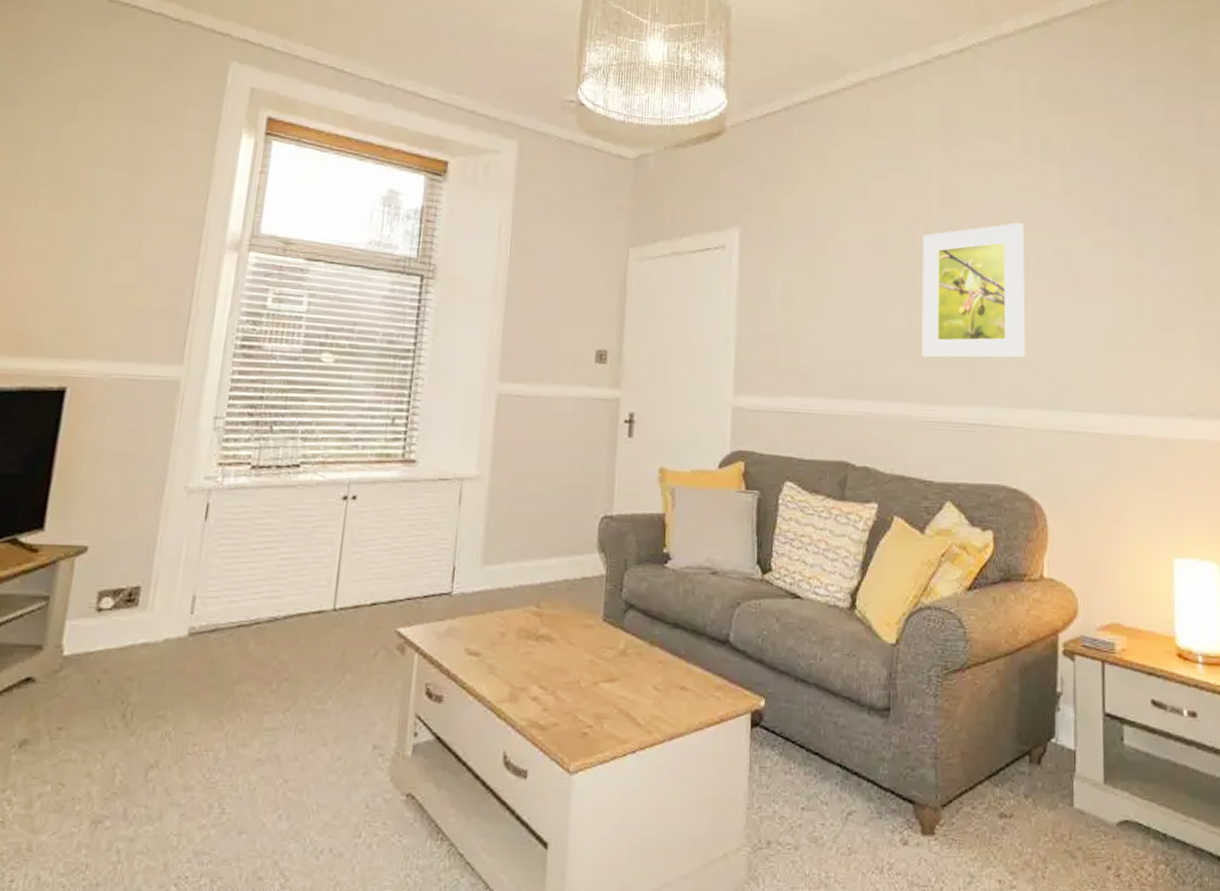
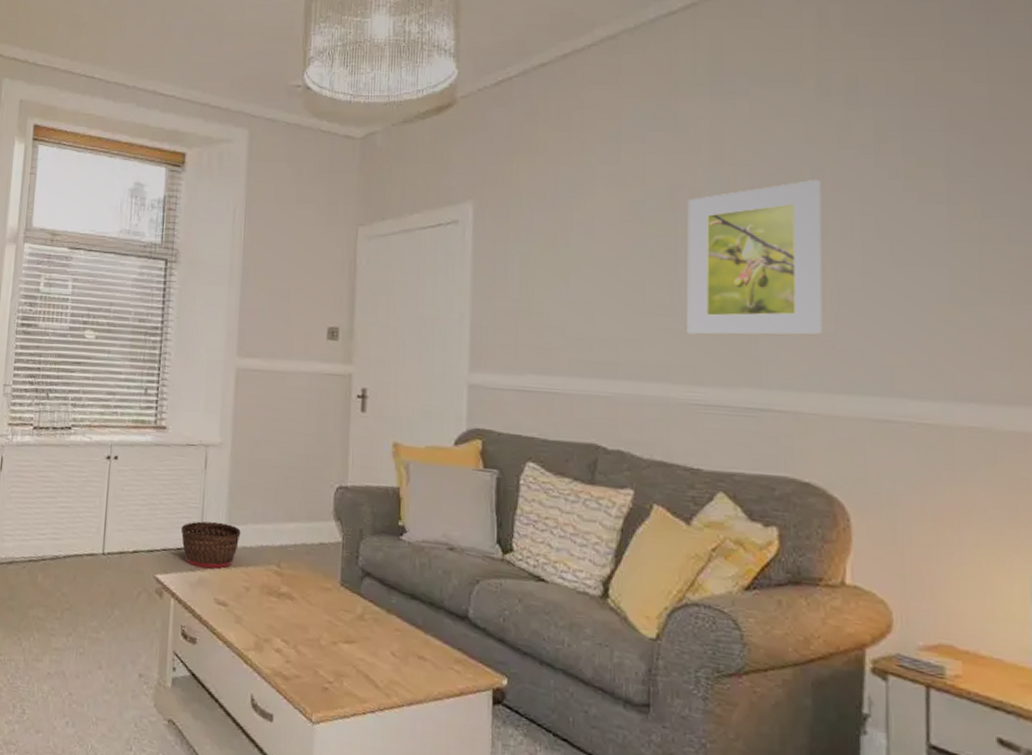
basket: none [428,562,497,616] -> present [180,521,241,569]

